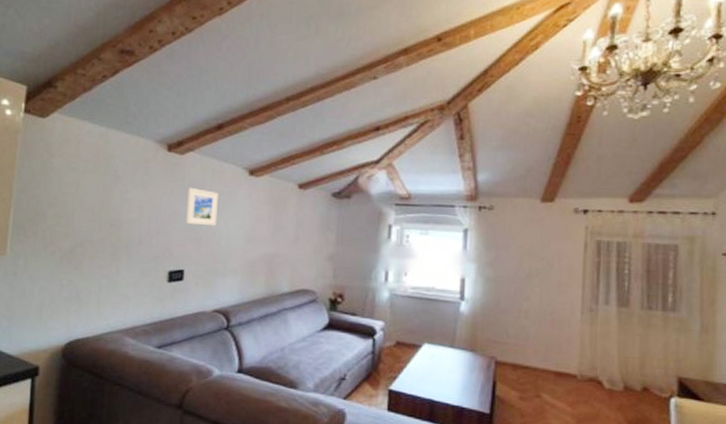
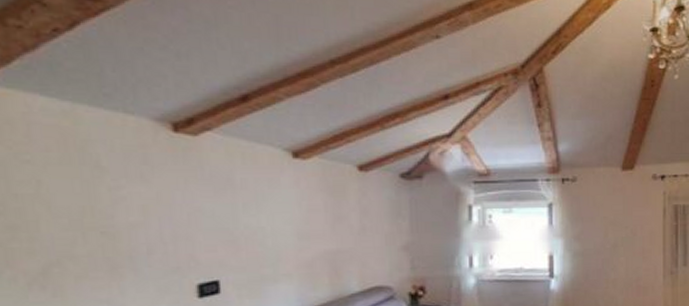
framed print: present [185,187,218,226] -> none [210,176,257,224]

